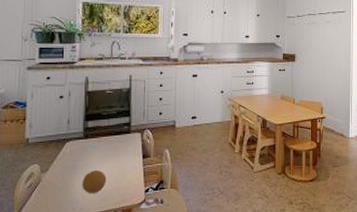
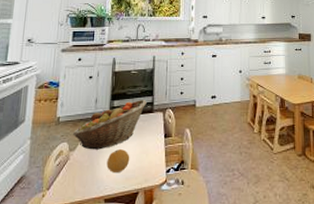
fruit basket: none [43,119,123,171] -> present [72,99,147,150]

